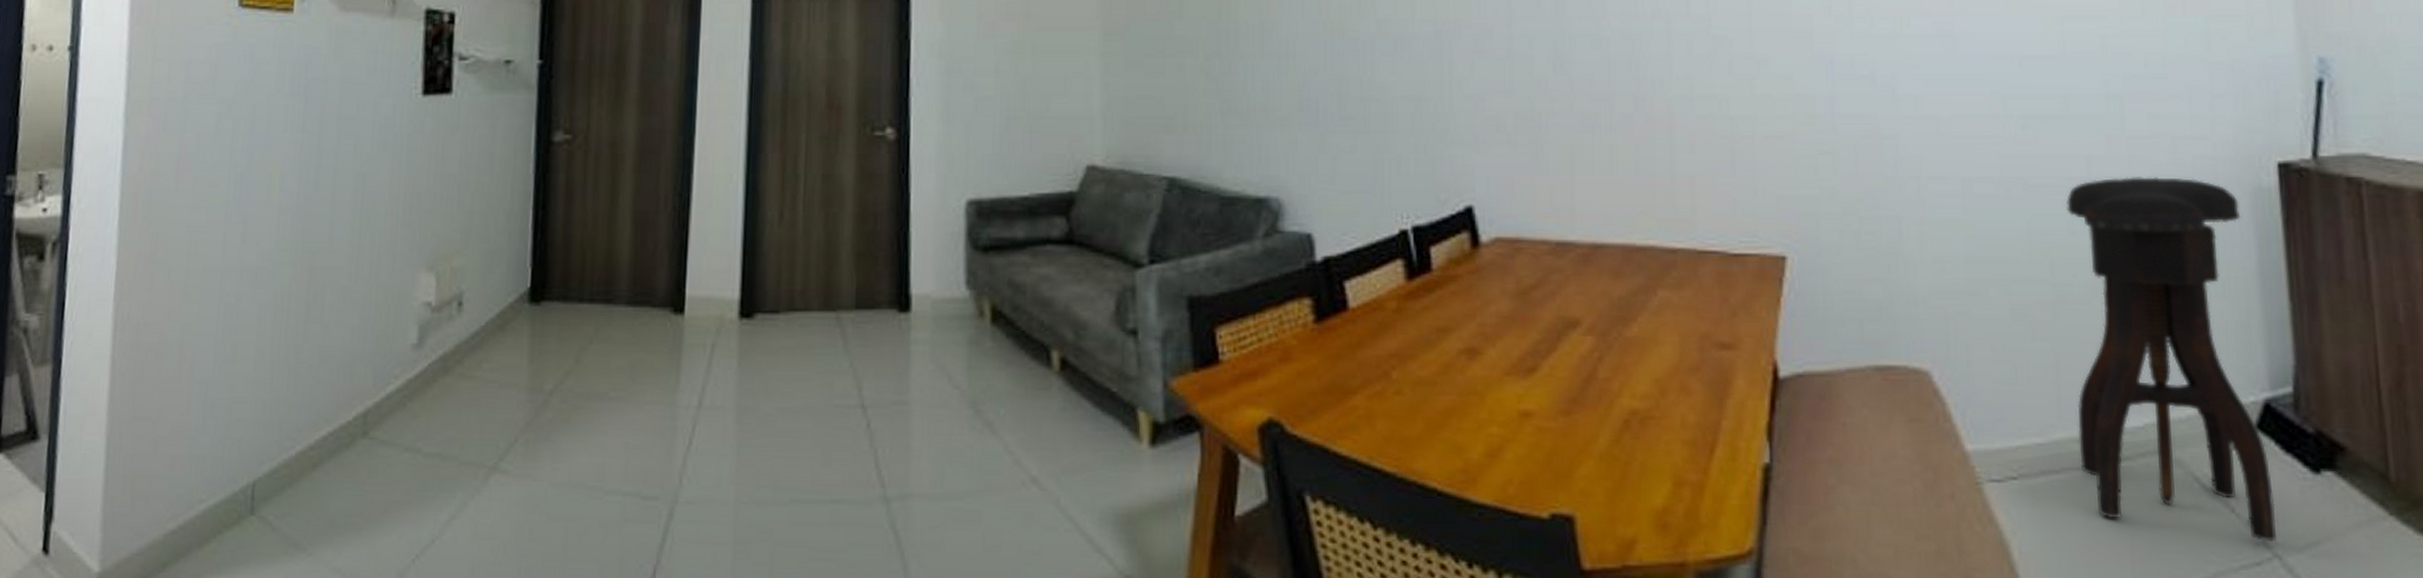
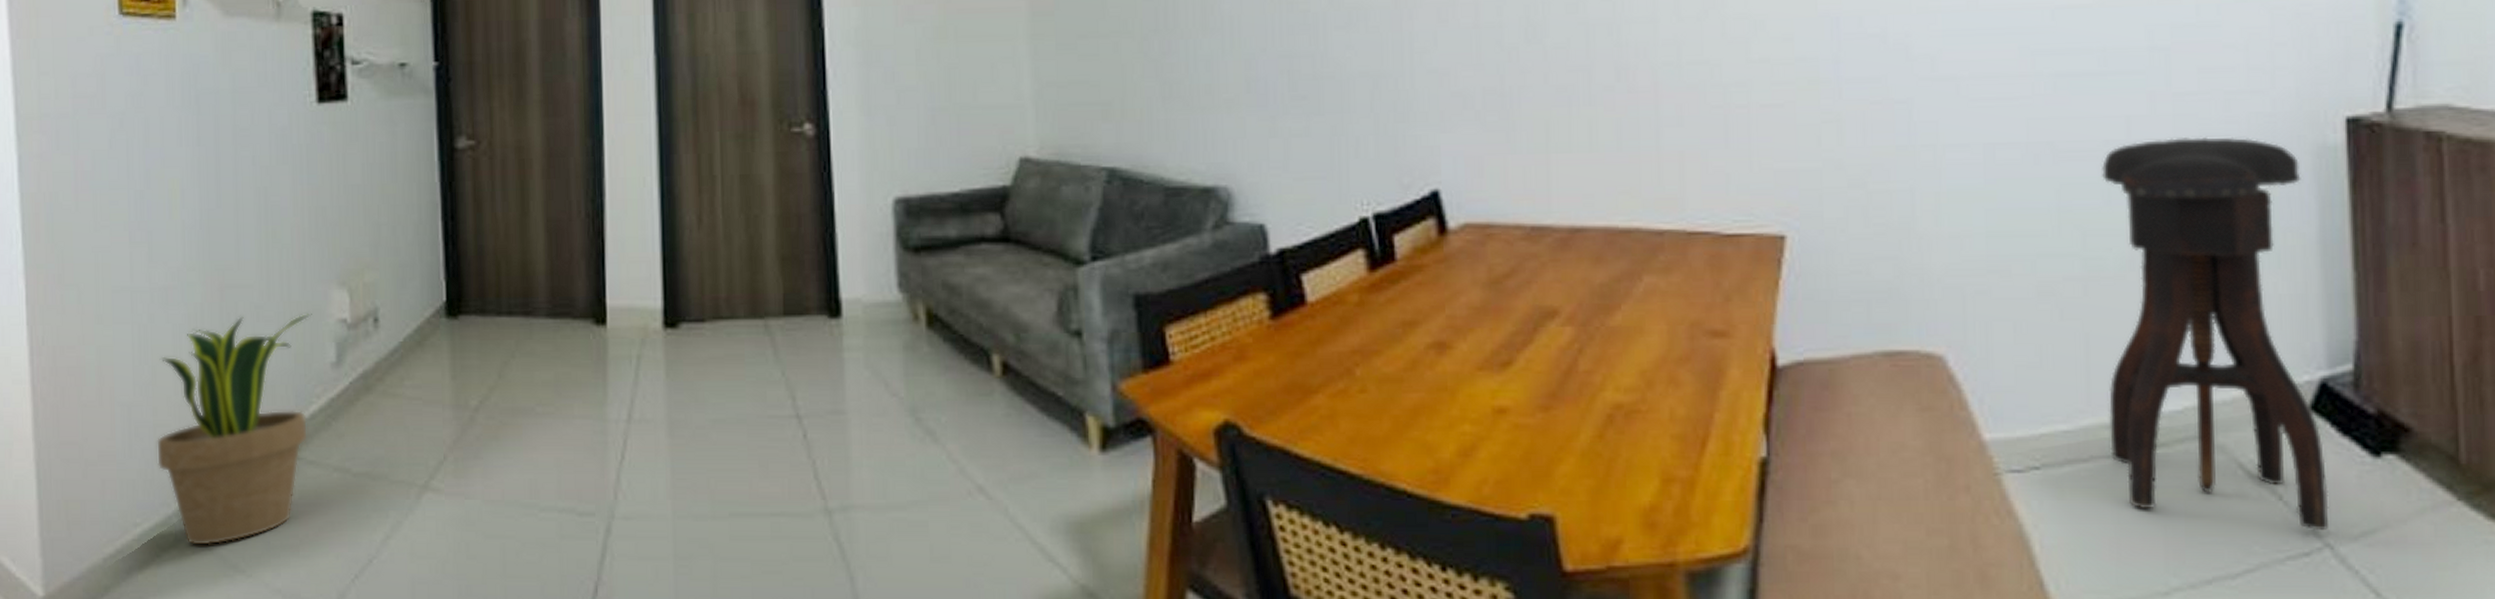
potted plant: none [229,295,398,524] -> present [156,312,312,546]

